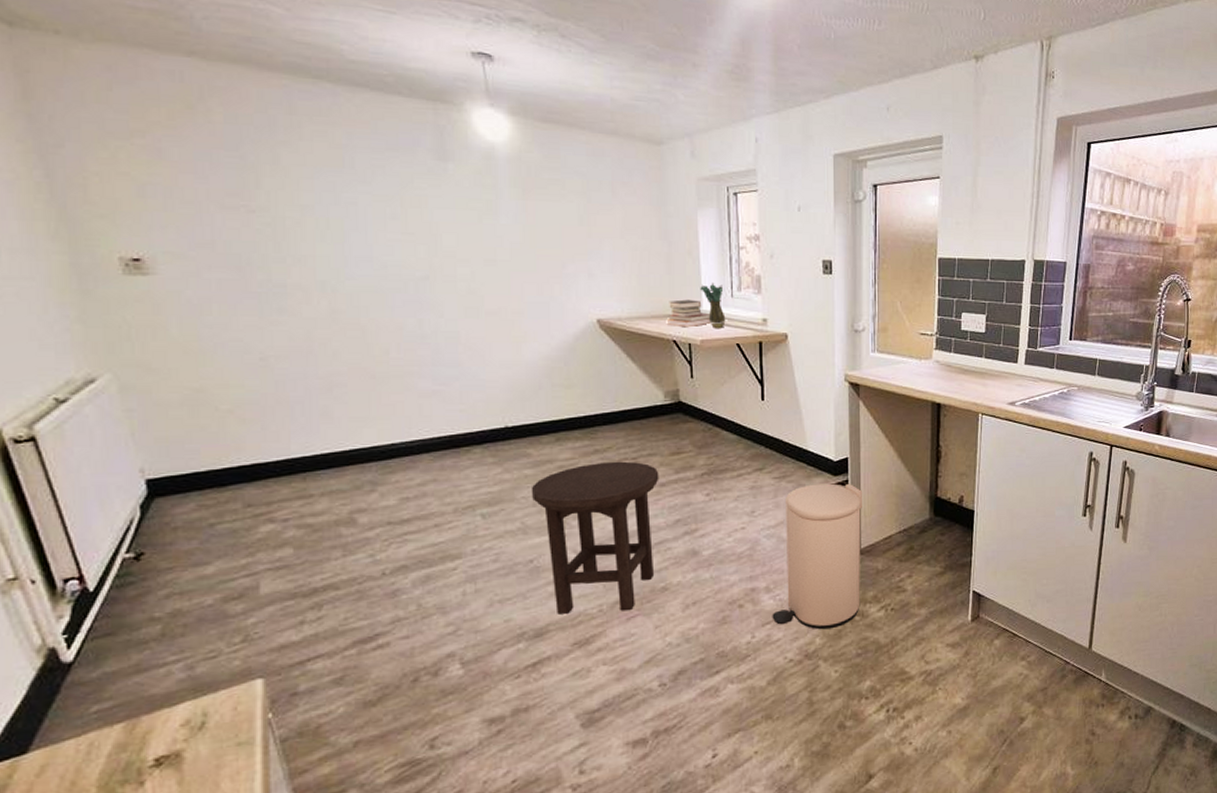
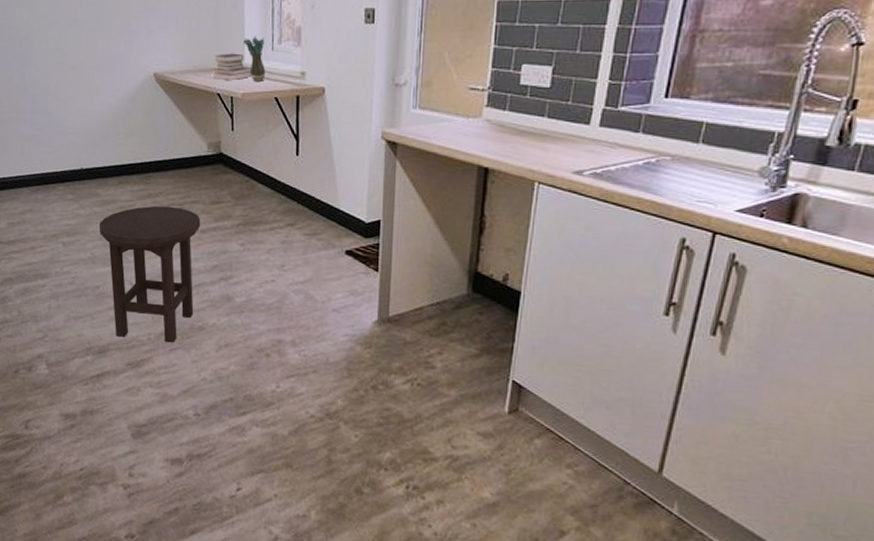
pedal bin: present [772,483,862,630] -> none [296,244,393,393]

